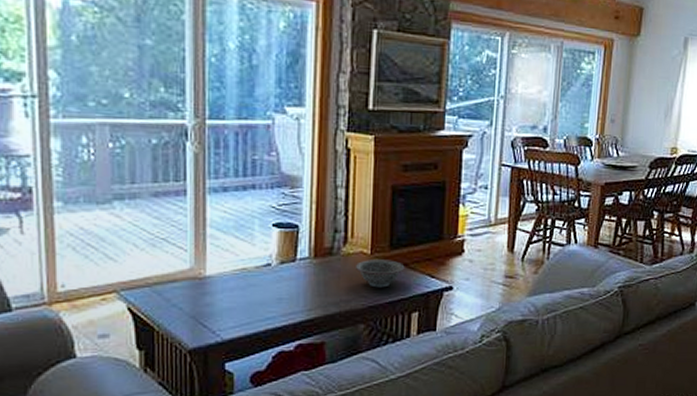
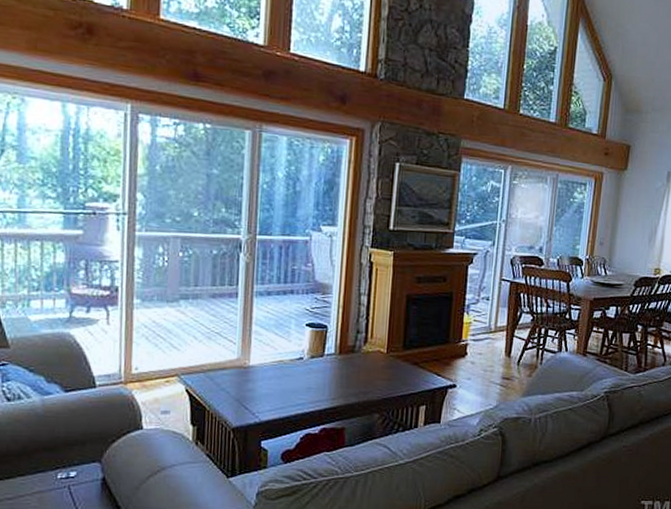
decorative bowl: present [355,260,405,288] -> none [372,358,415,383]

